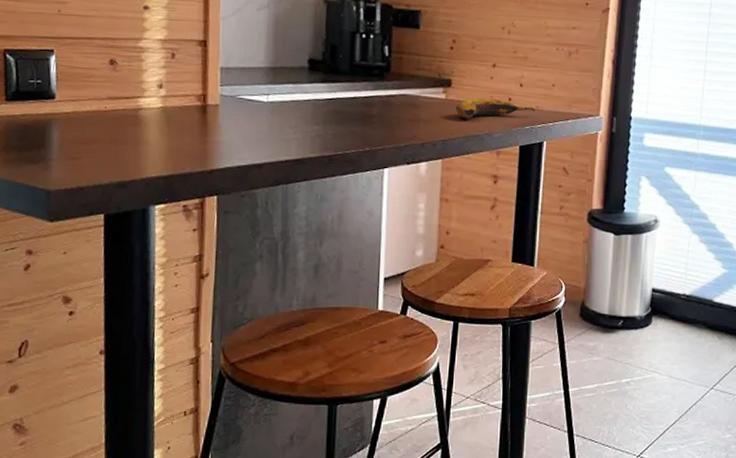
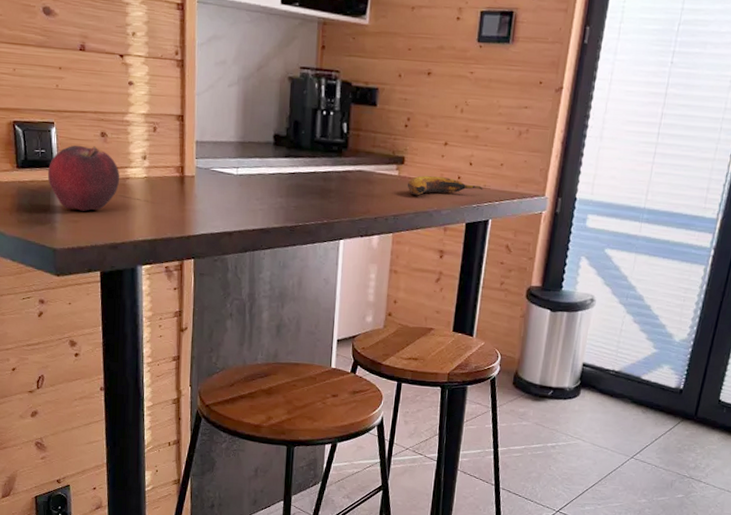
fruit: none [43,74,131,147] -> present [47,145,120,211]

